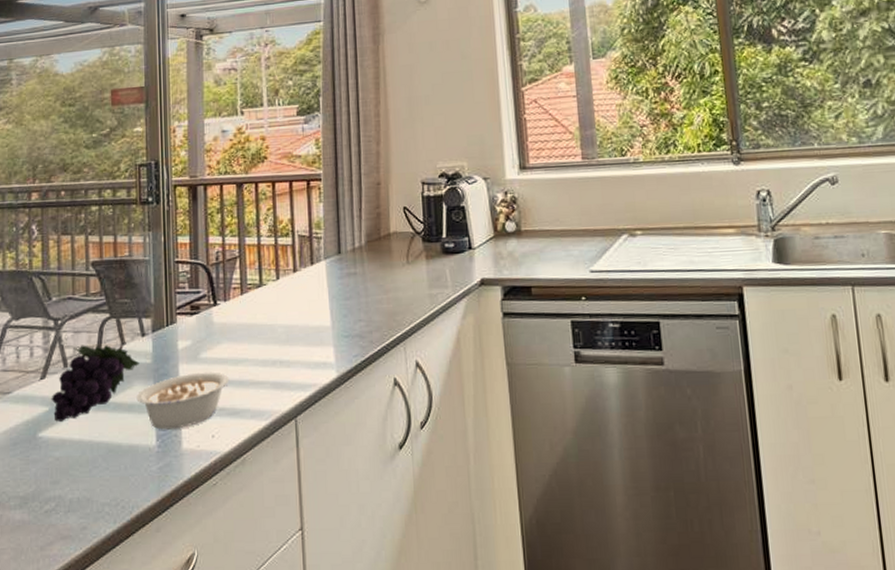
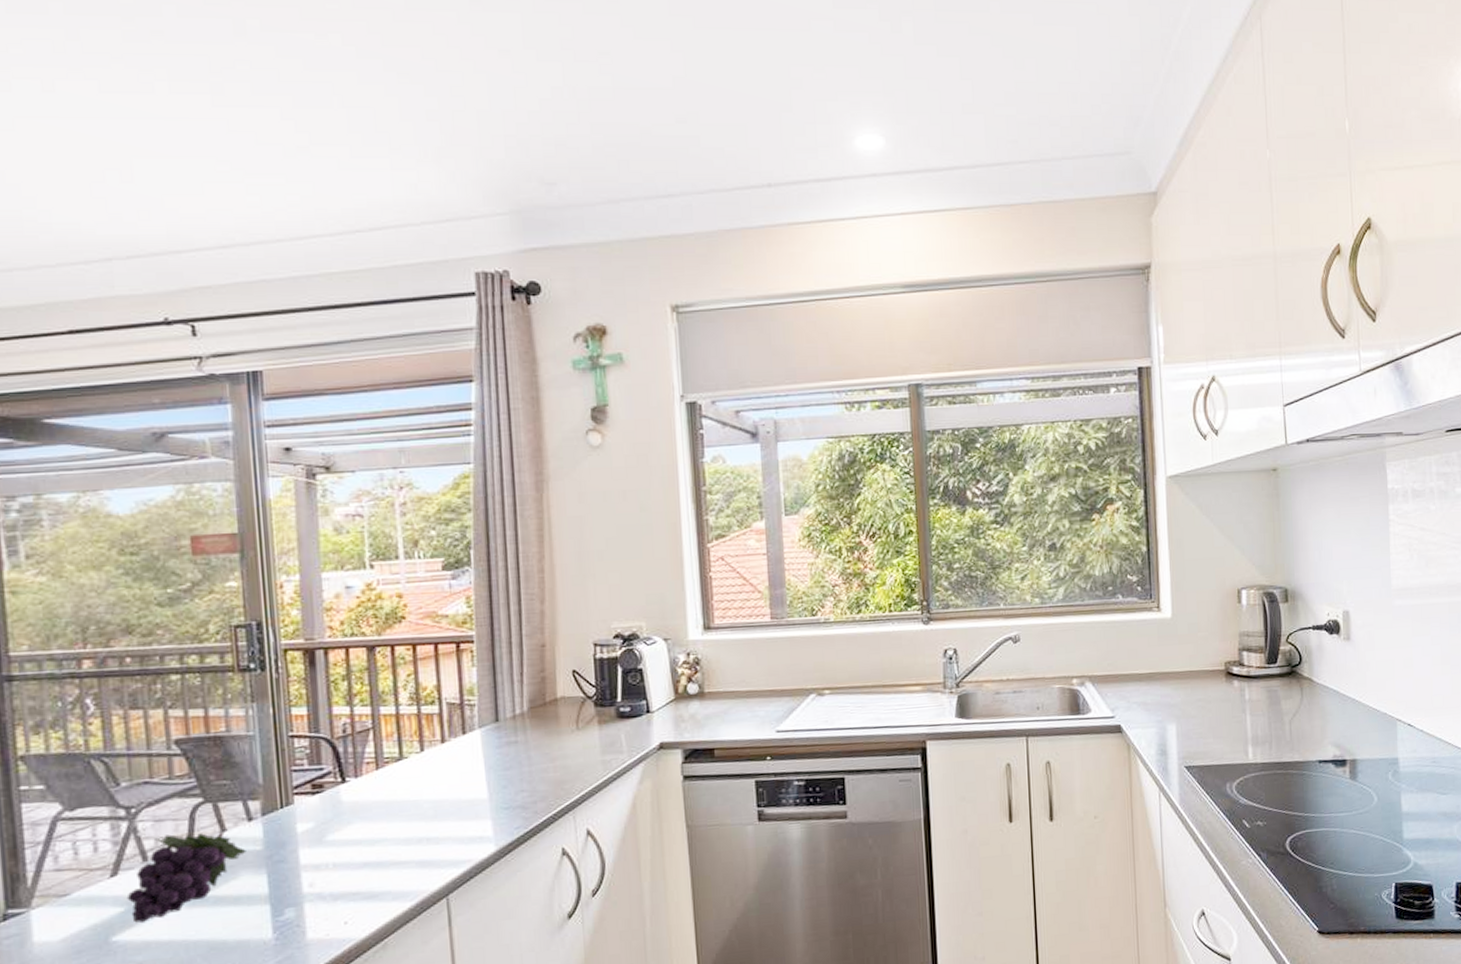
legume: present [136,371,230,430] -> none [244,854,365,921]

